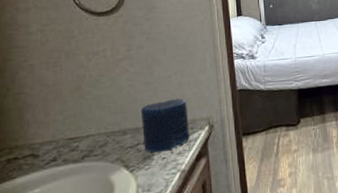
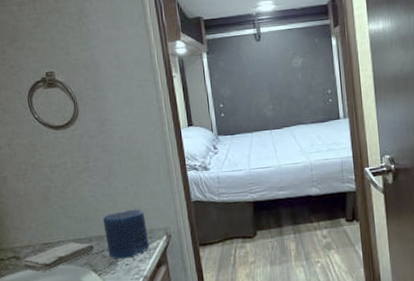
washcloth: none [41,135,128,172] -> present [22,242,94,272]

